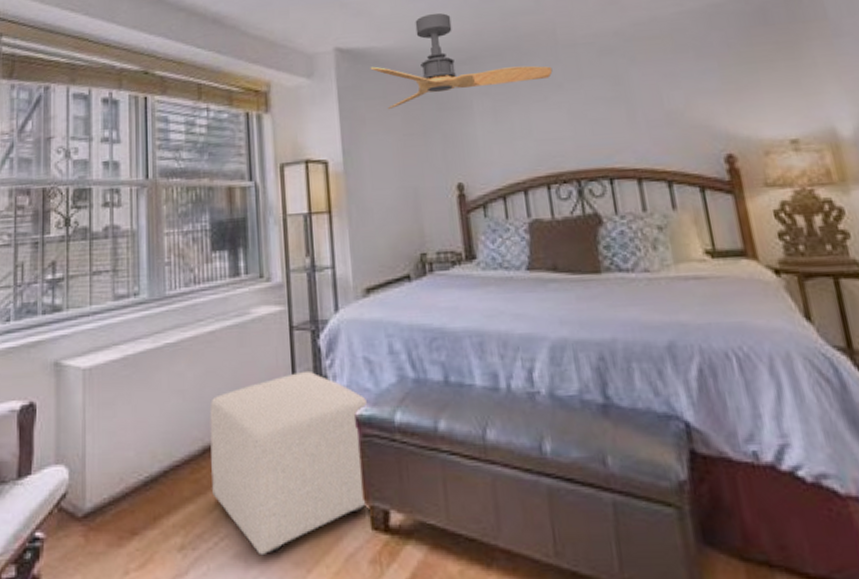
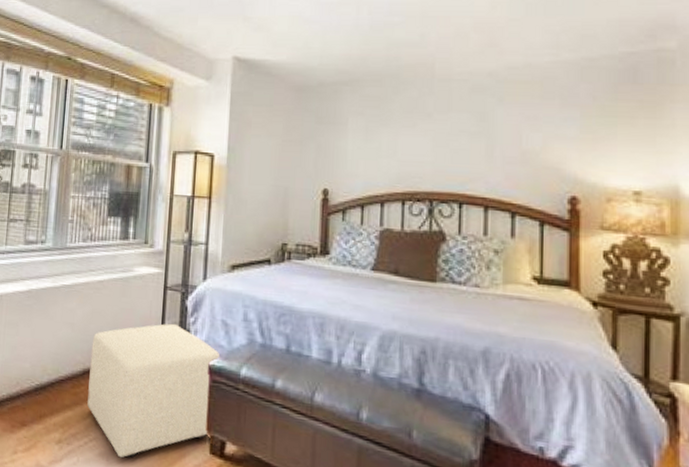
ceiling fan: present [370,13,553,109] -> none [262,35,425,116]

